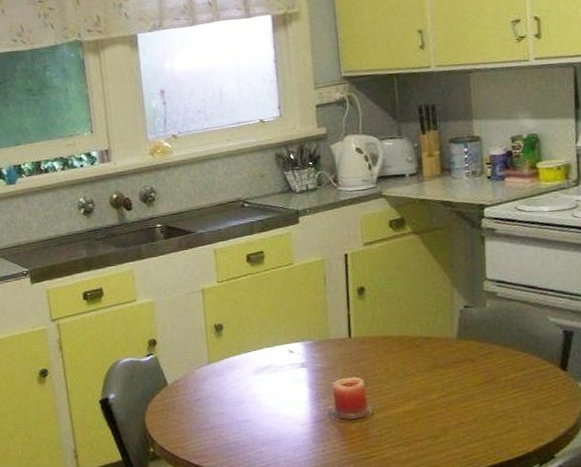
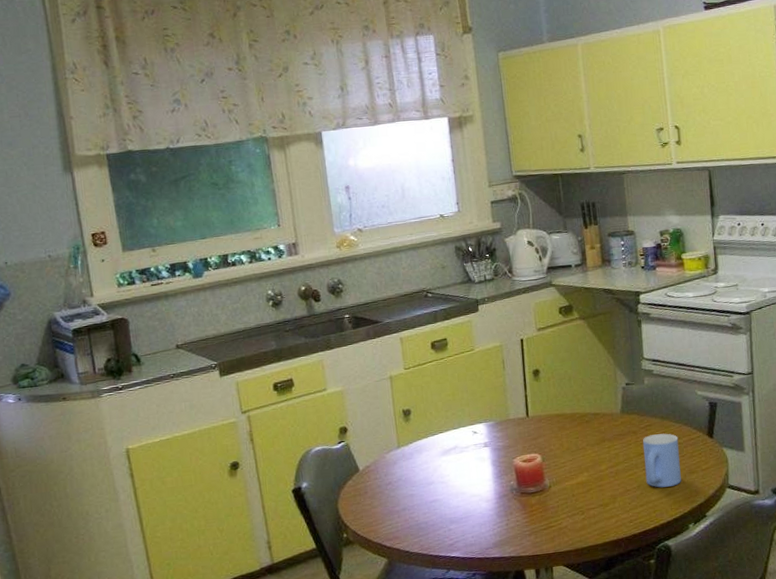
mug: none [482,363,526,423] -> present [643,433,681,488]

